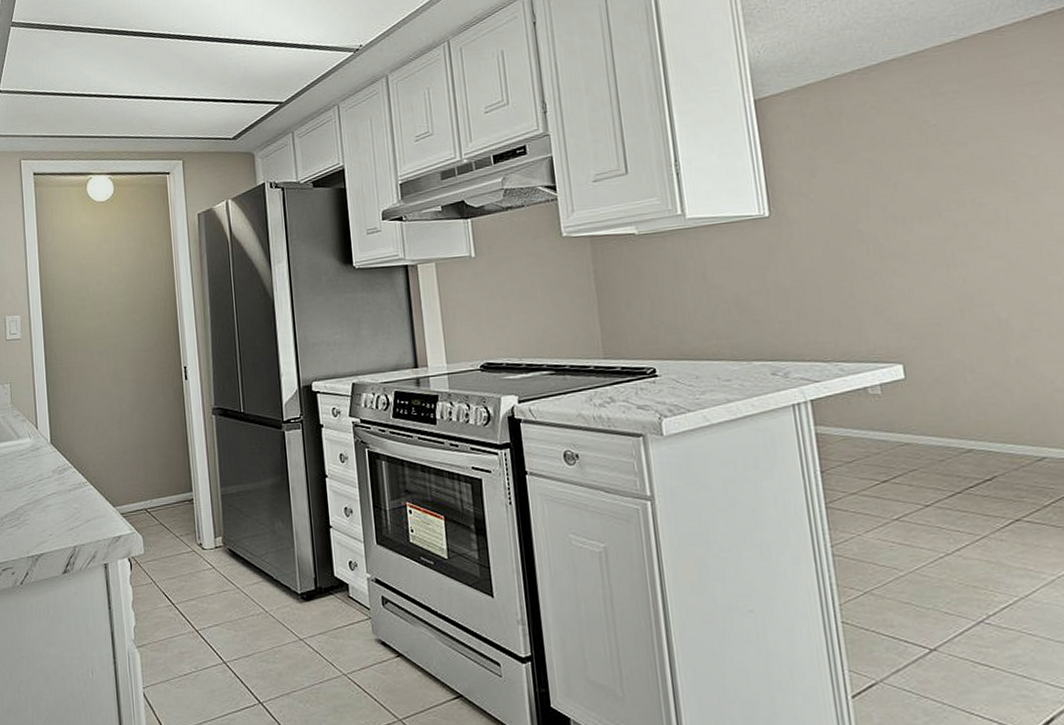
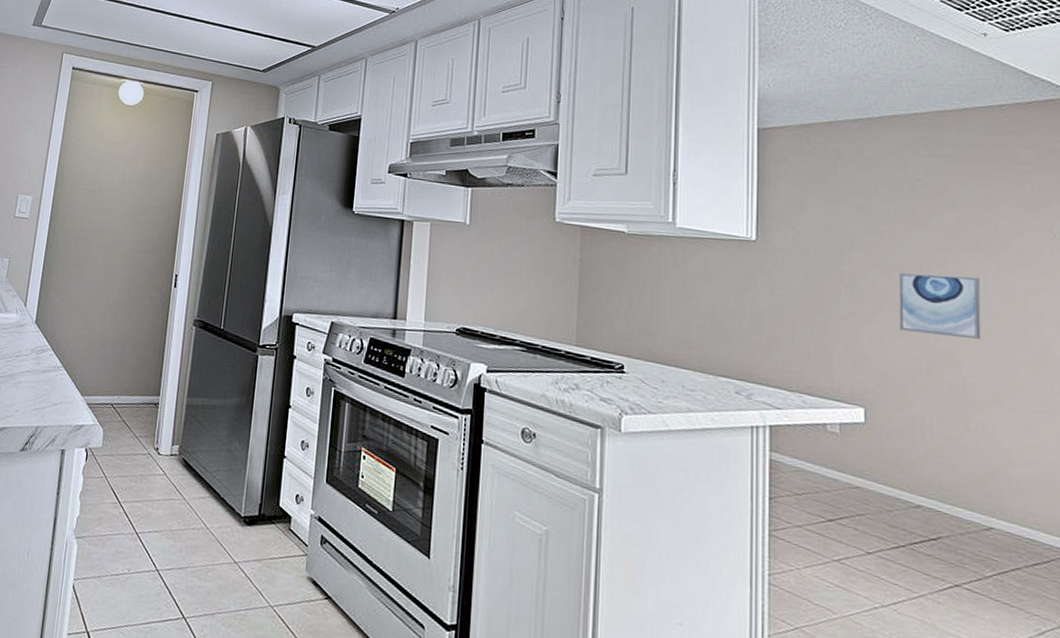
wall art: none [918,210,1010,279] -> present [898,273,982,339]

